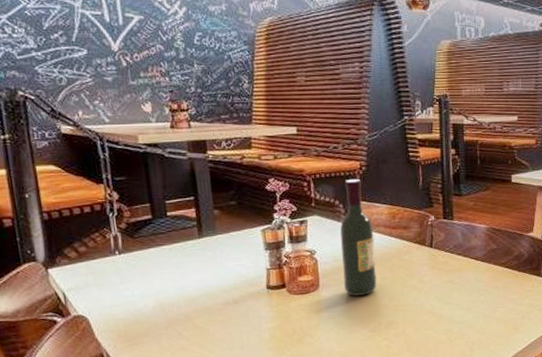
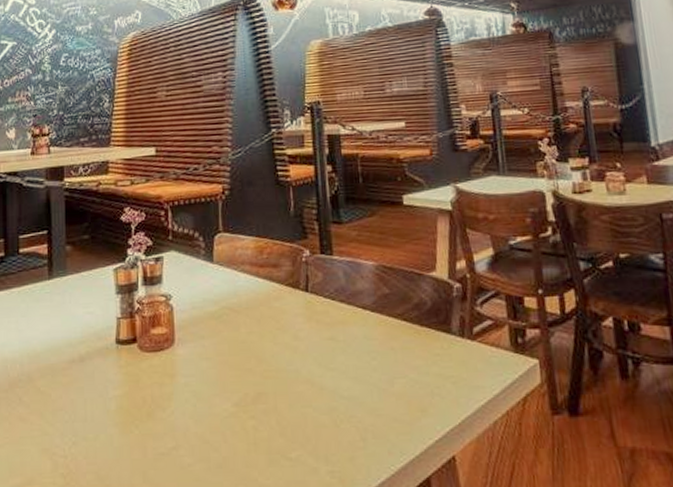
wine bottle: present [340,178,377,296] -> none [199,205,242,356]

